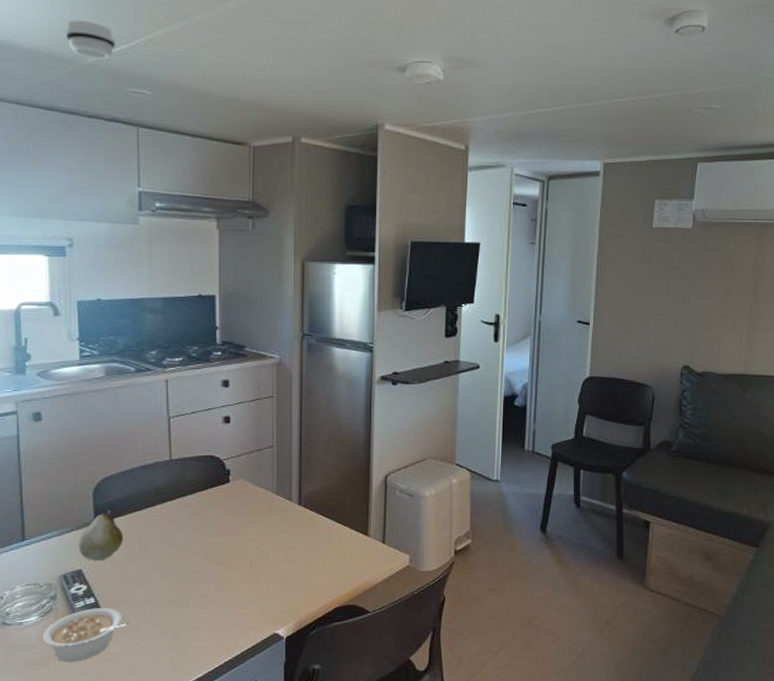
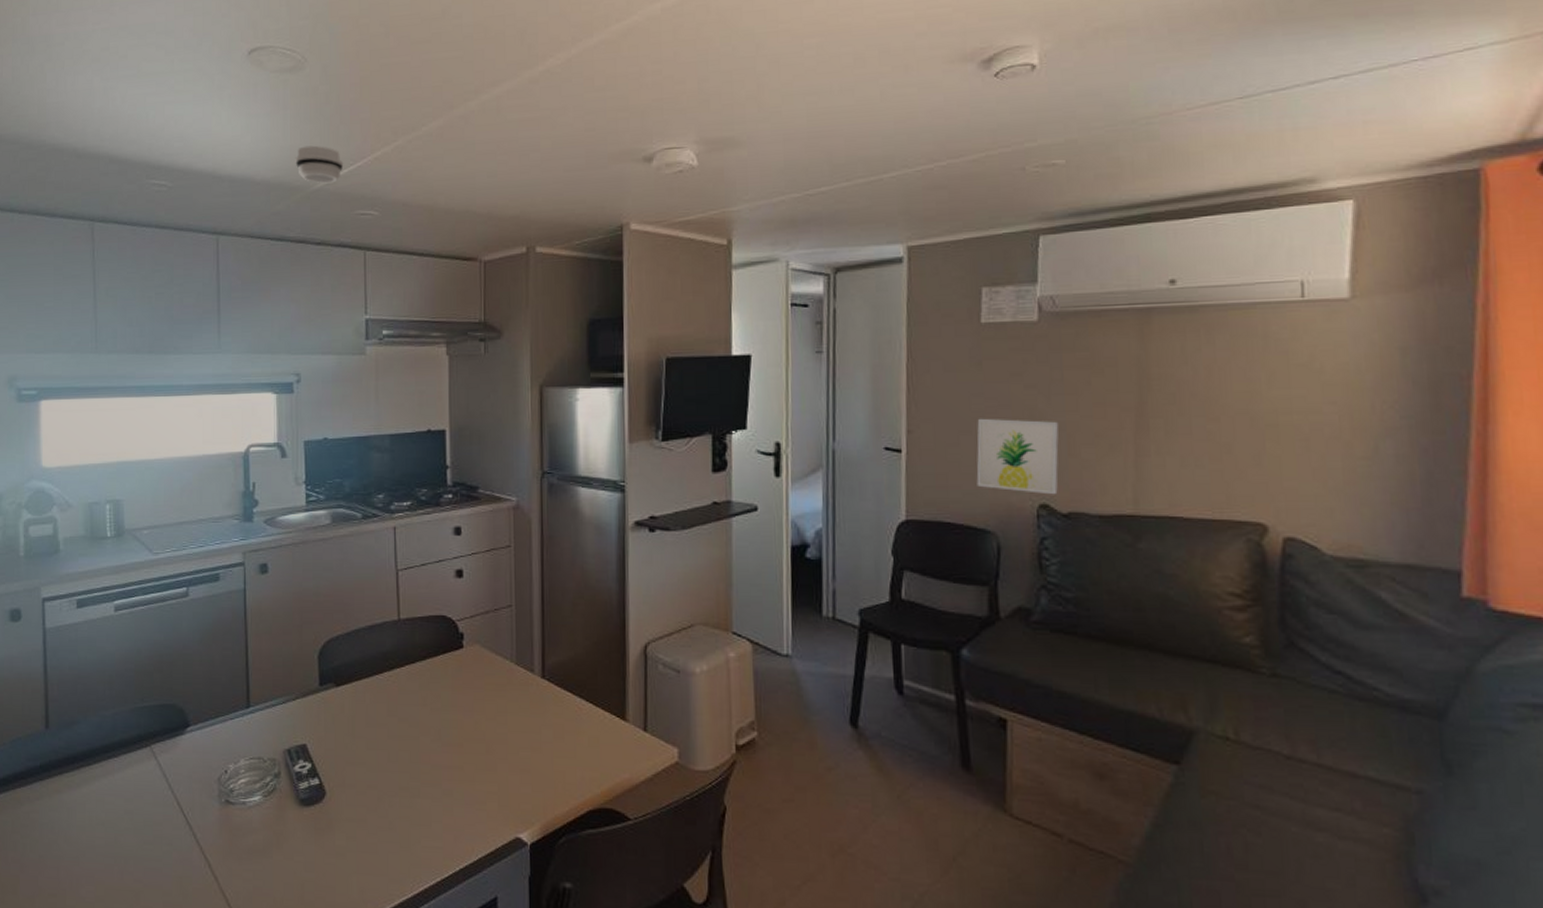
legume: present [42,608,130,661] -> none [265,790,356,852]
fruit: present [78,509,124,561] -> none [303,675,350,736]
wall art: none [641,300,701,359] -> present [976,418,1060,495]

